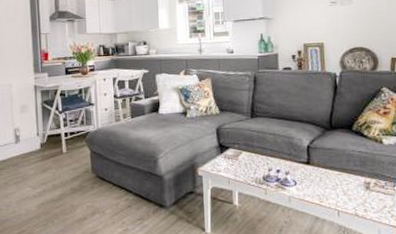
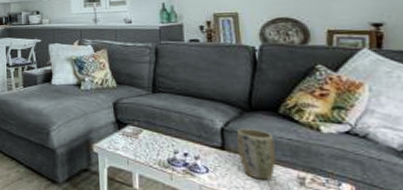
plant pot: none [319,145,349,187] -> present [236,128,276,180]

